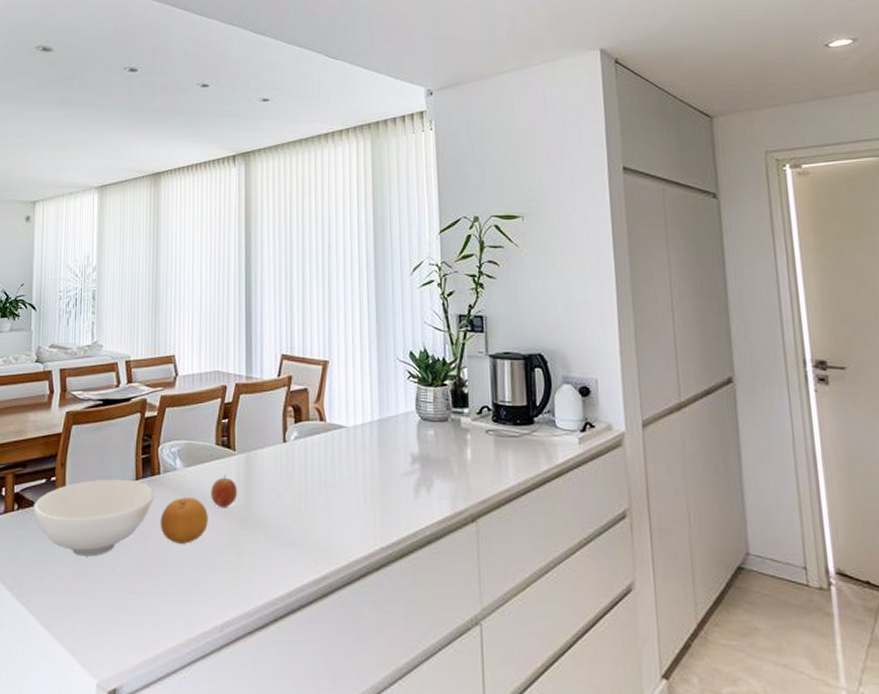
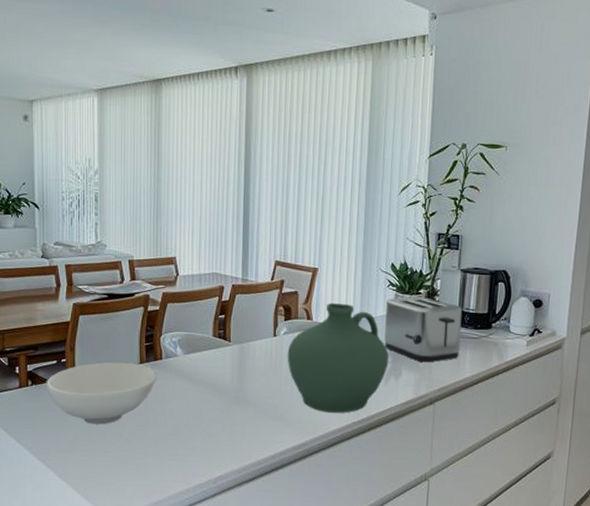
fruit: present [160,497,208,544] -> none [162,379,205,416]
fruit: present [211,474,238,509] -> none [208,361,232,389]
ceramic jug: none [299,399,417,536] -> present [287,302,389,413]
toaster: none [407,389,500,469] -> present [384,296,463,362]

